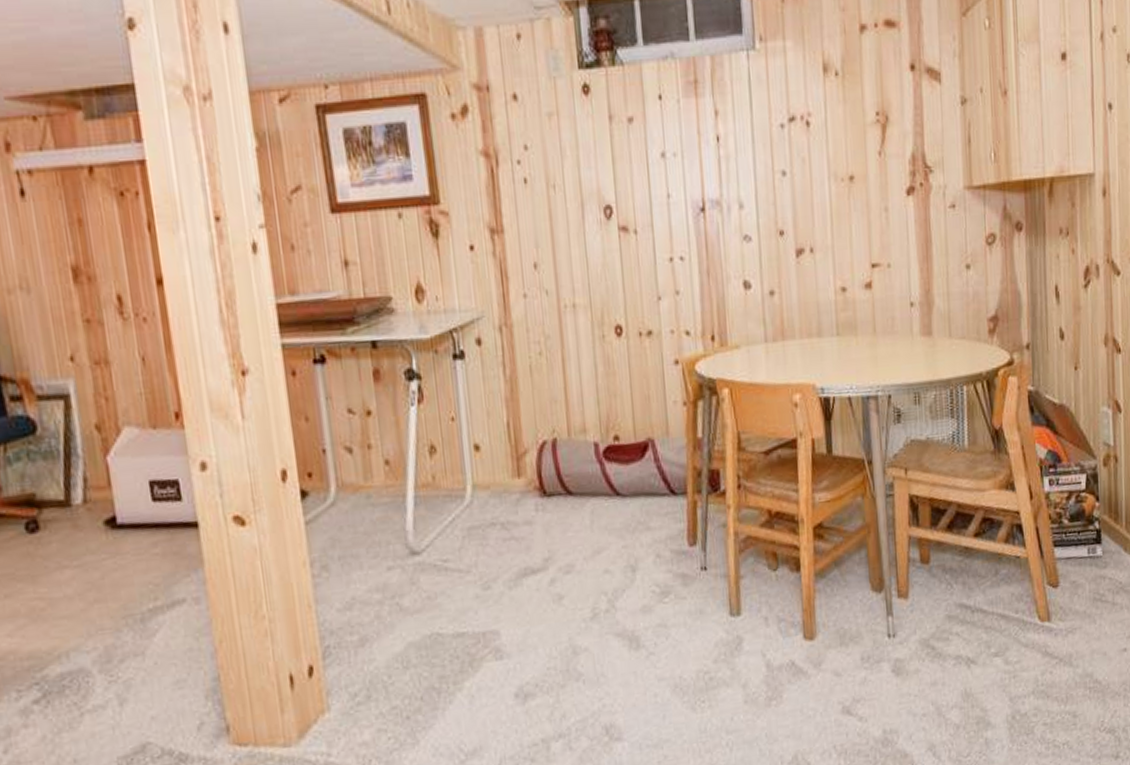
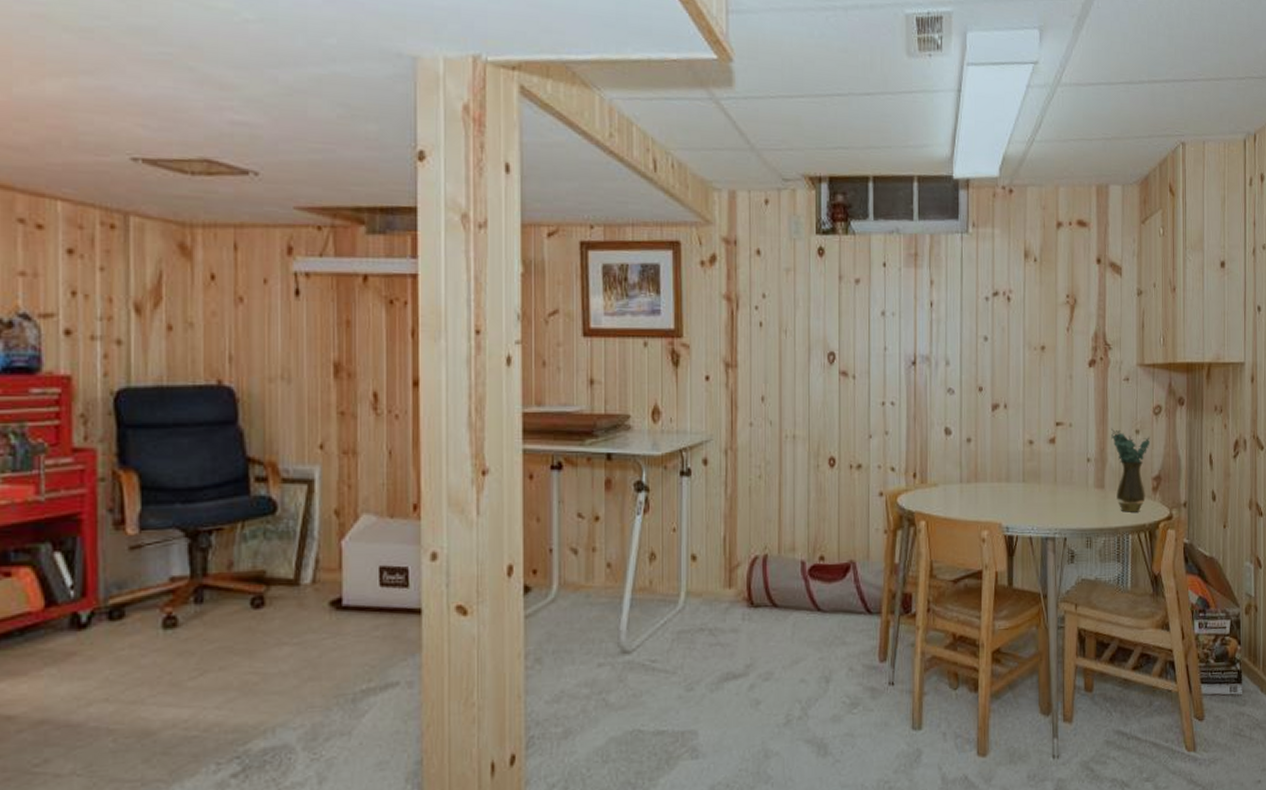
vase: none [937,265,983,361] -> present [1111,428,1150,512]

